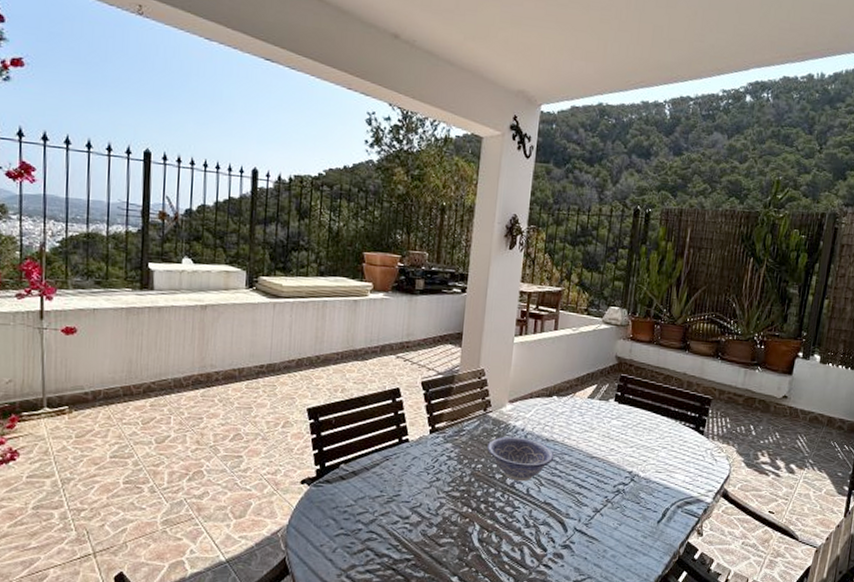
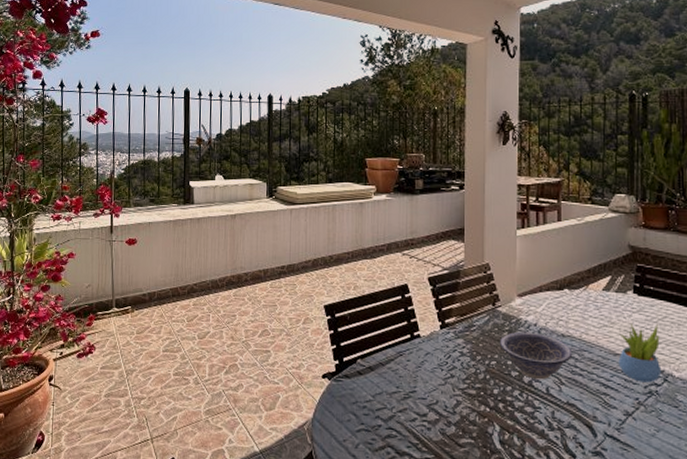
succulent plant: none [593,429,632,483] -> present [618,323,662,383]

